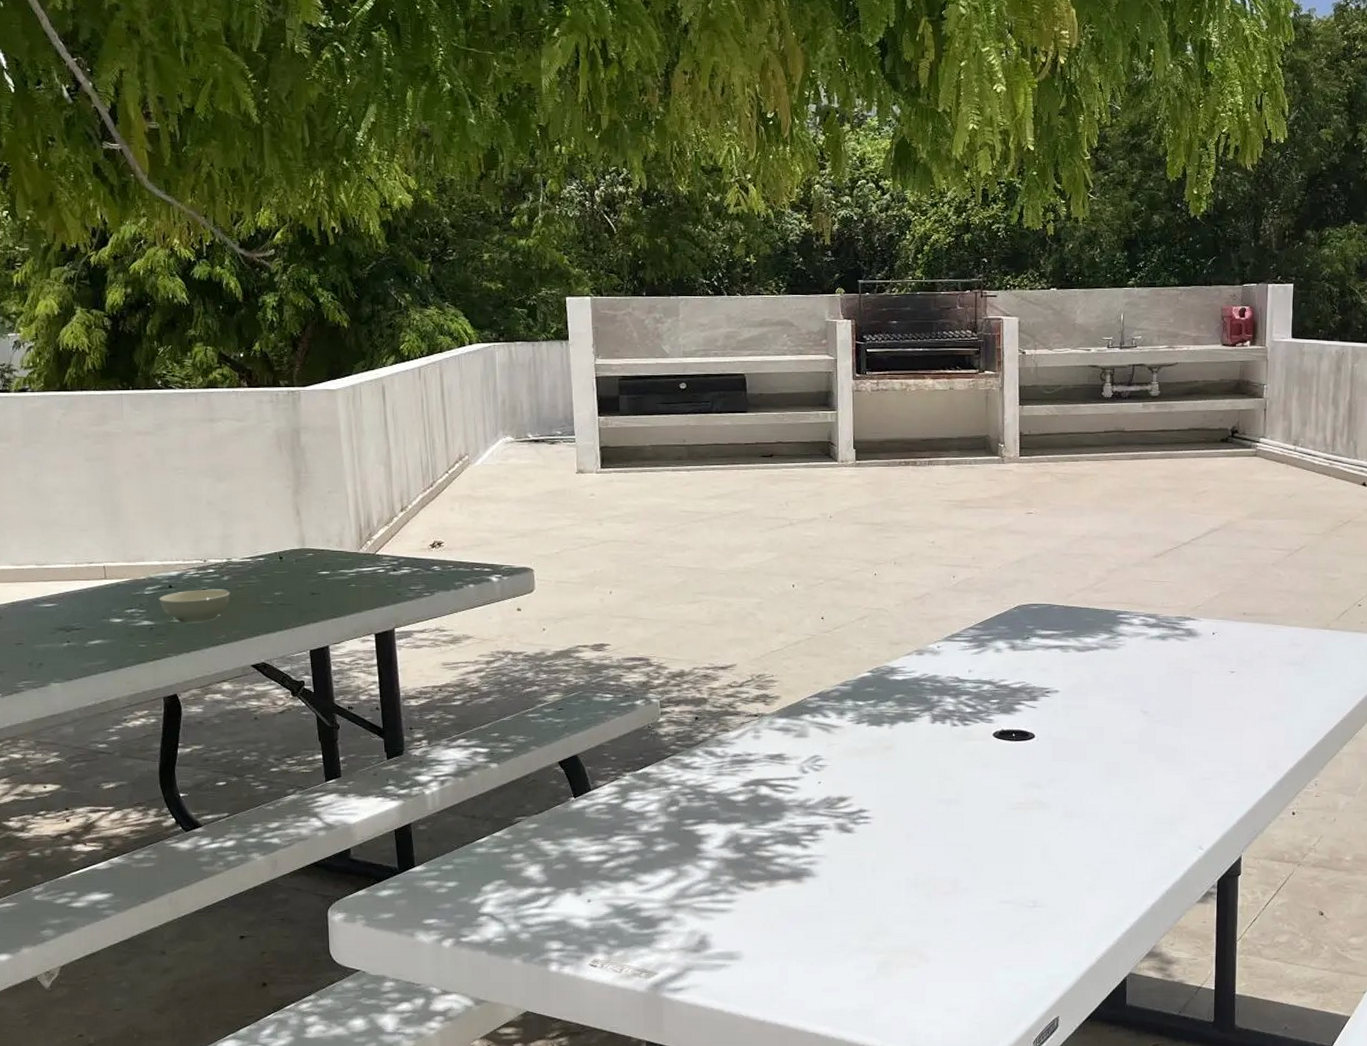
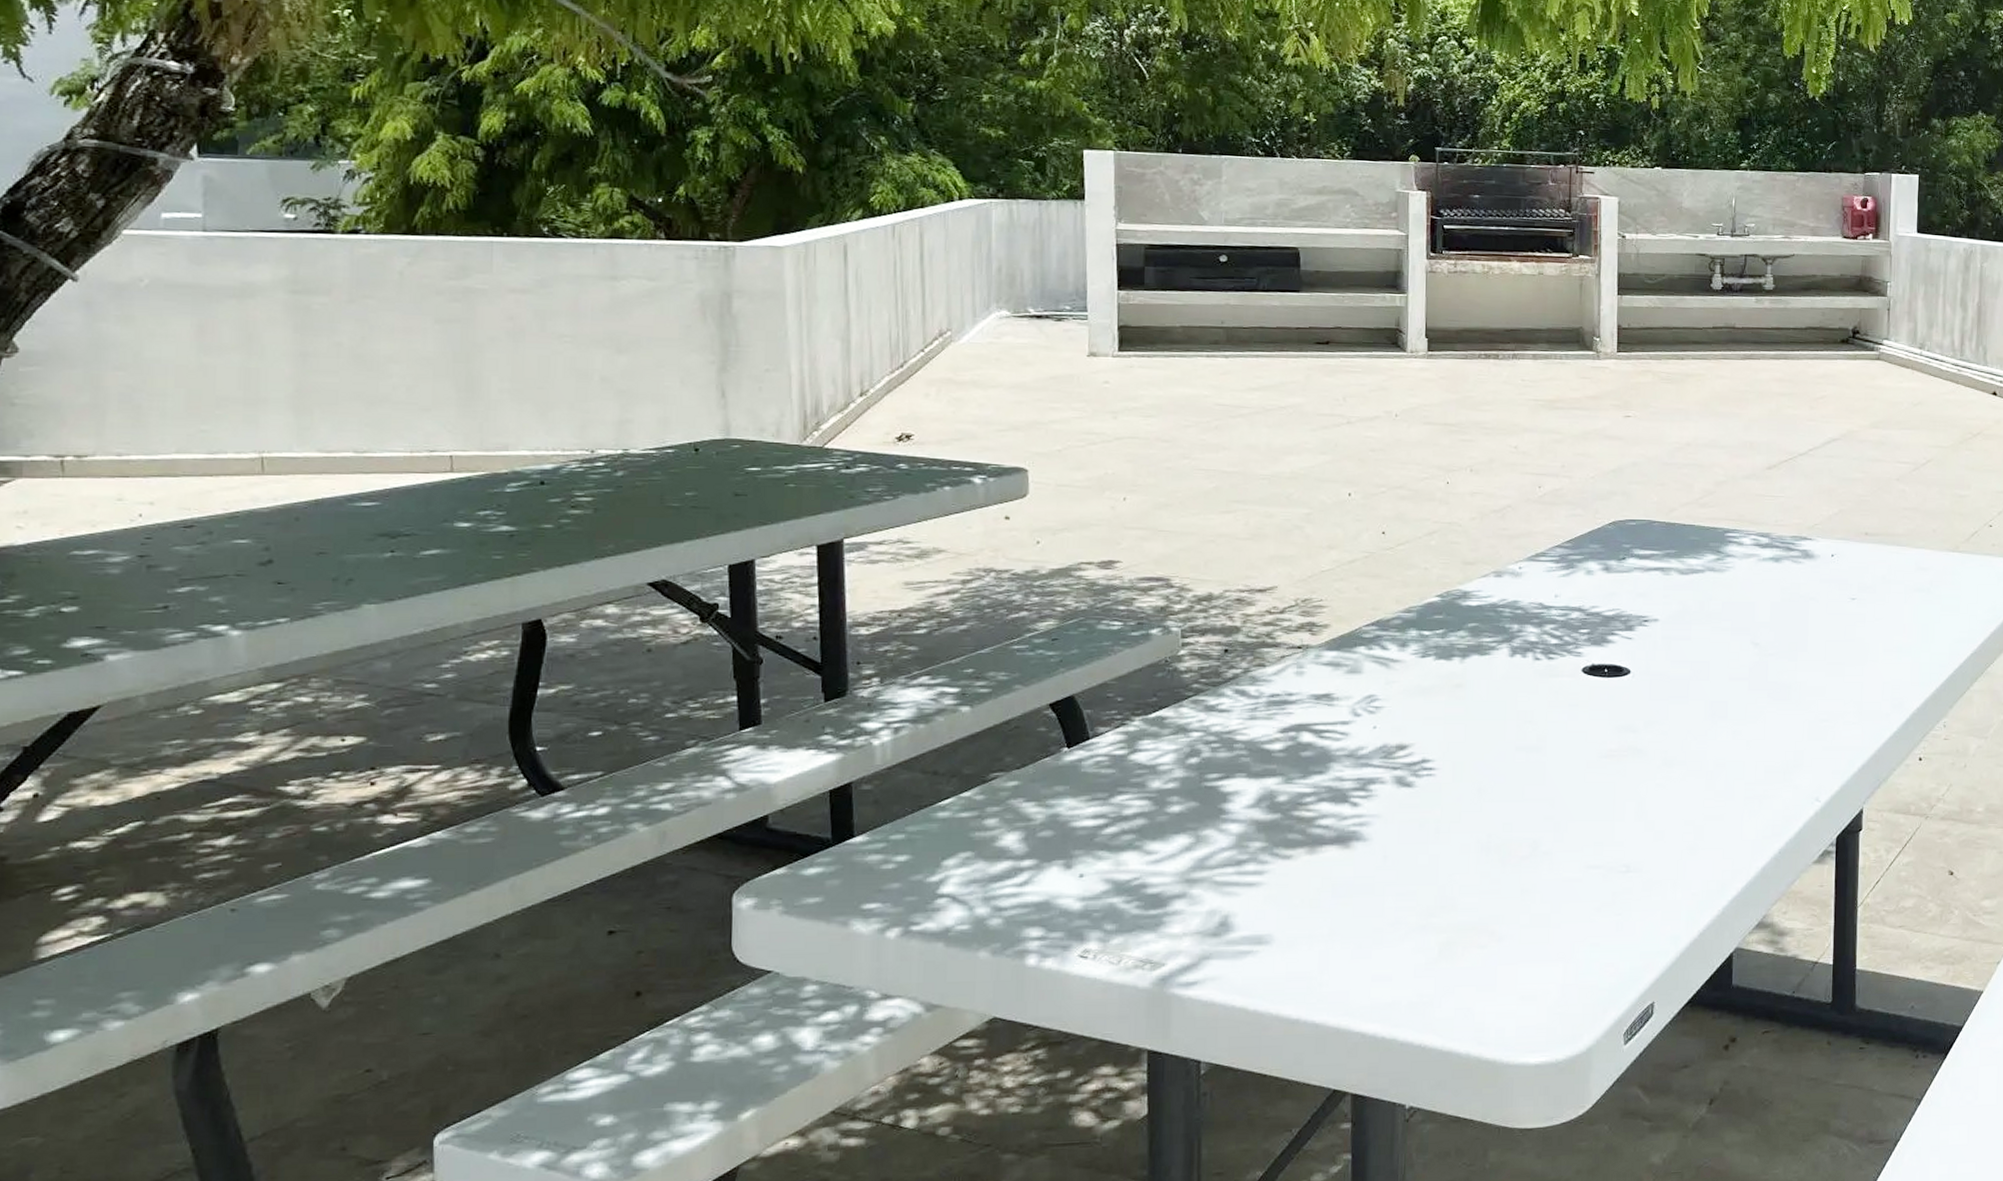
bowl: present [159,589,230,623] -> none [525,487,624,529]

